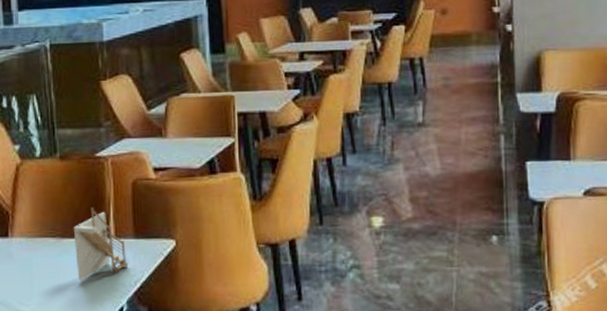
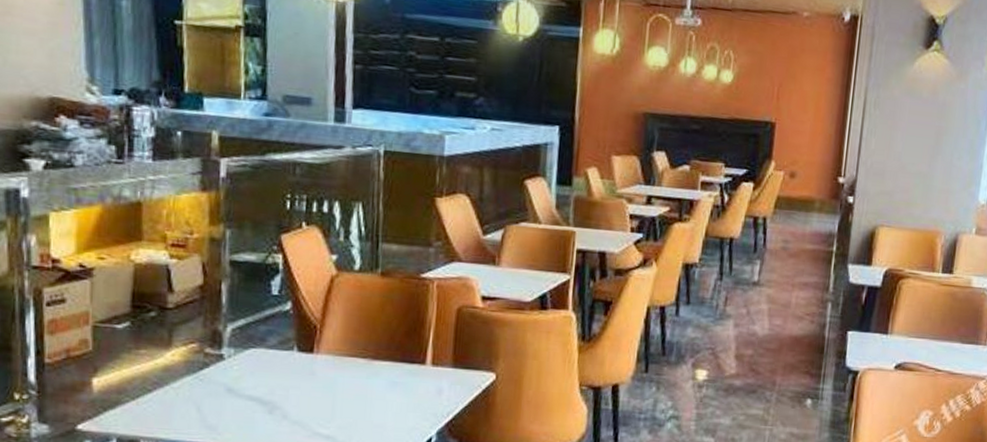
napkin holder: present [73,207,129,282] -> none [386,330,443,408]

